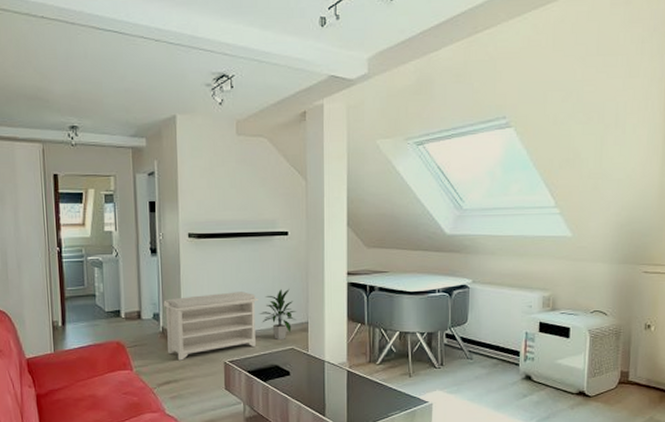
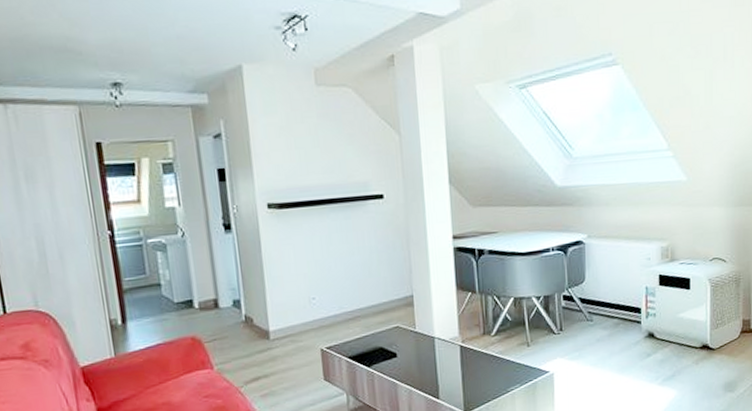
bench: present [163,291,259,361] -> none [244,266,356,352]
indoor plant: present [259,289,297,341] -> none [357,260,400,319]

